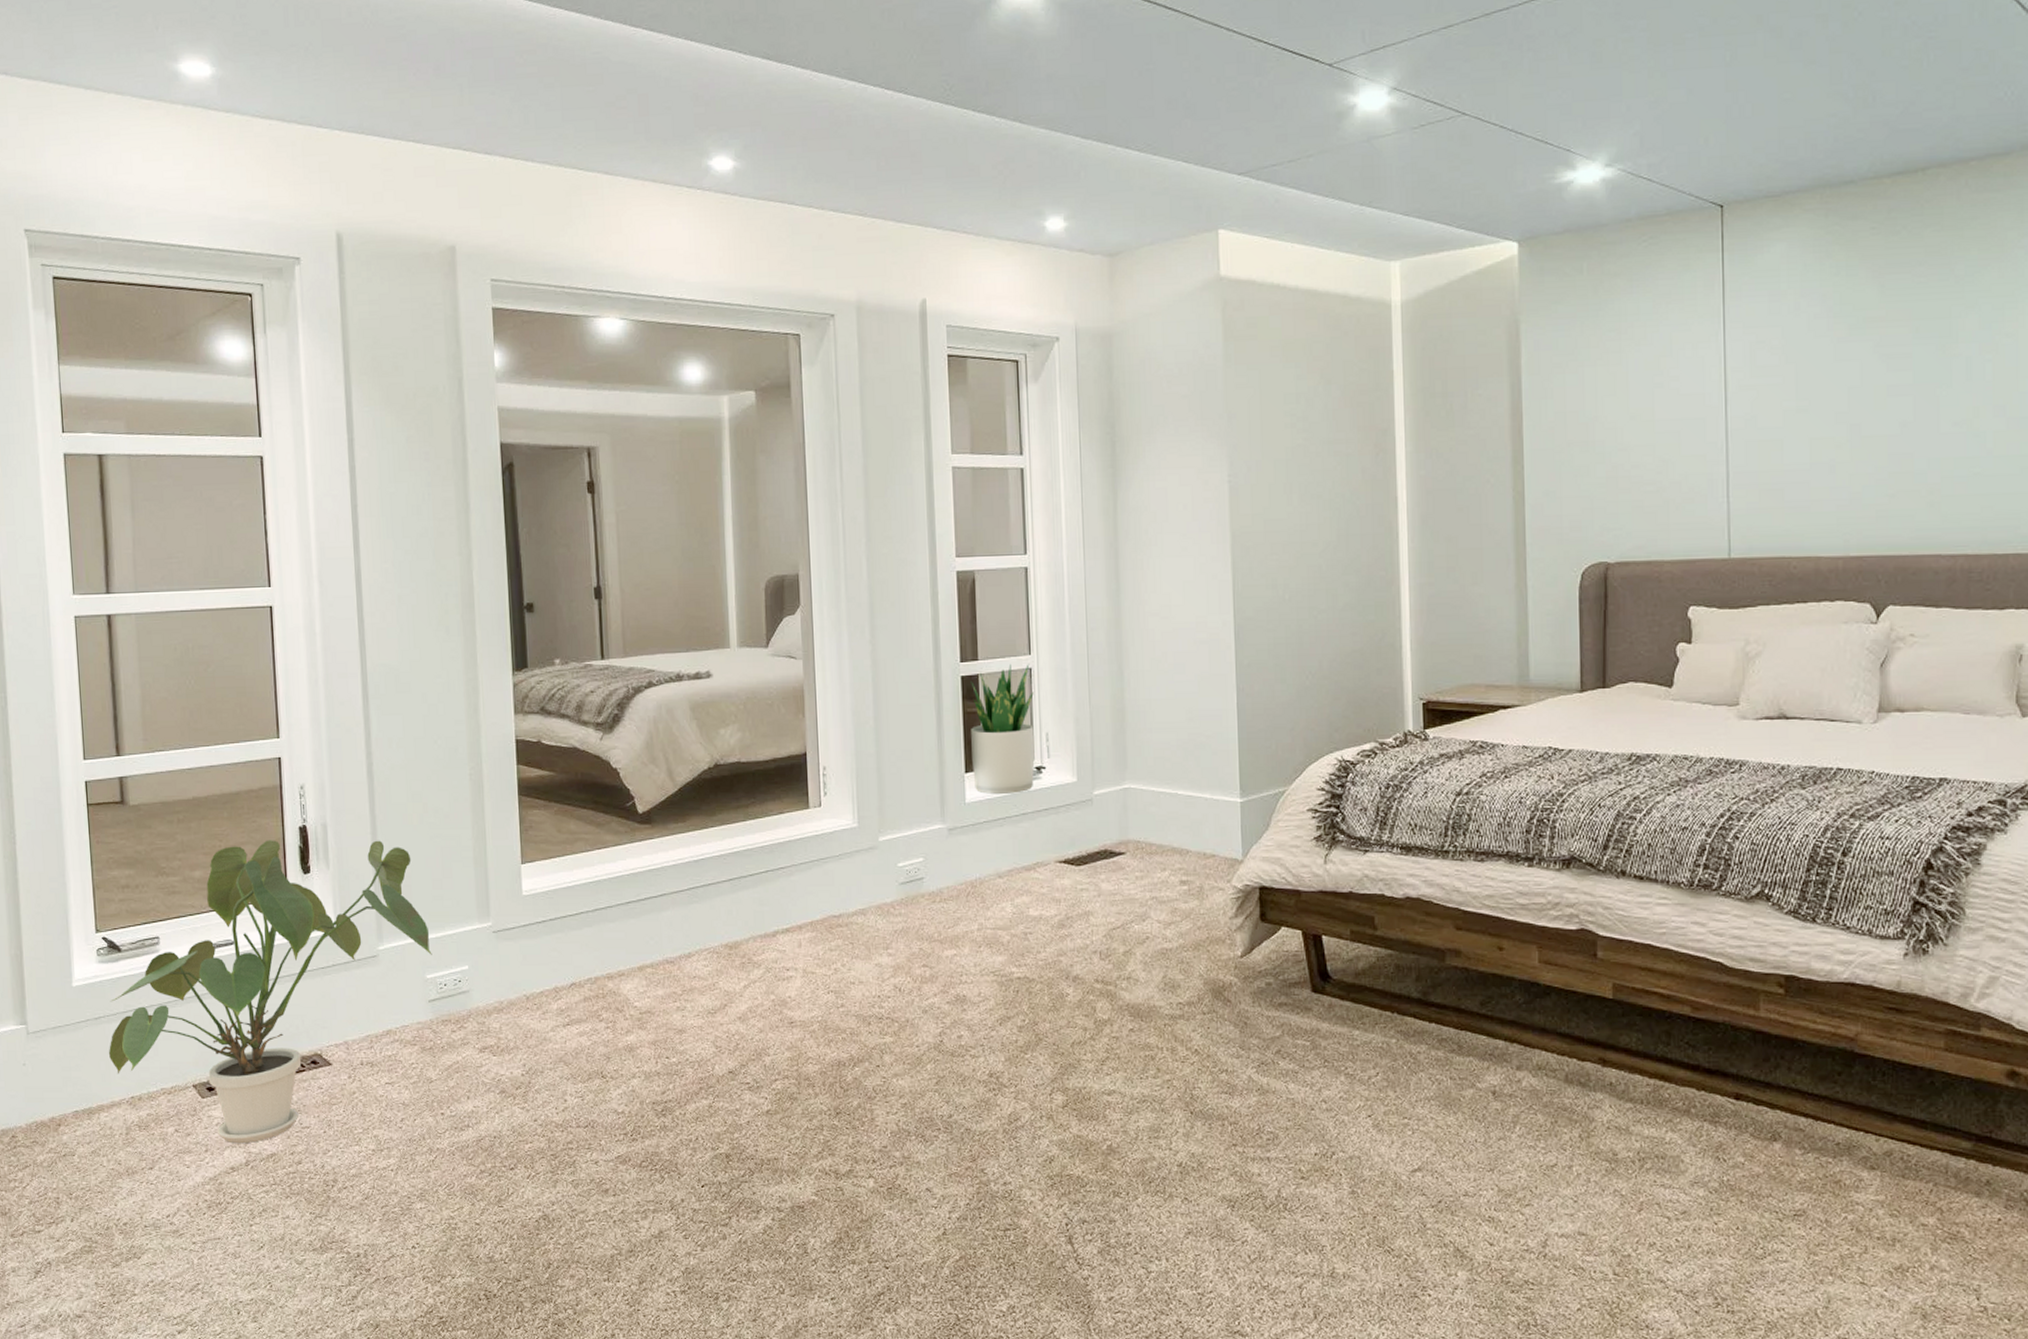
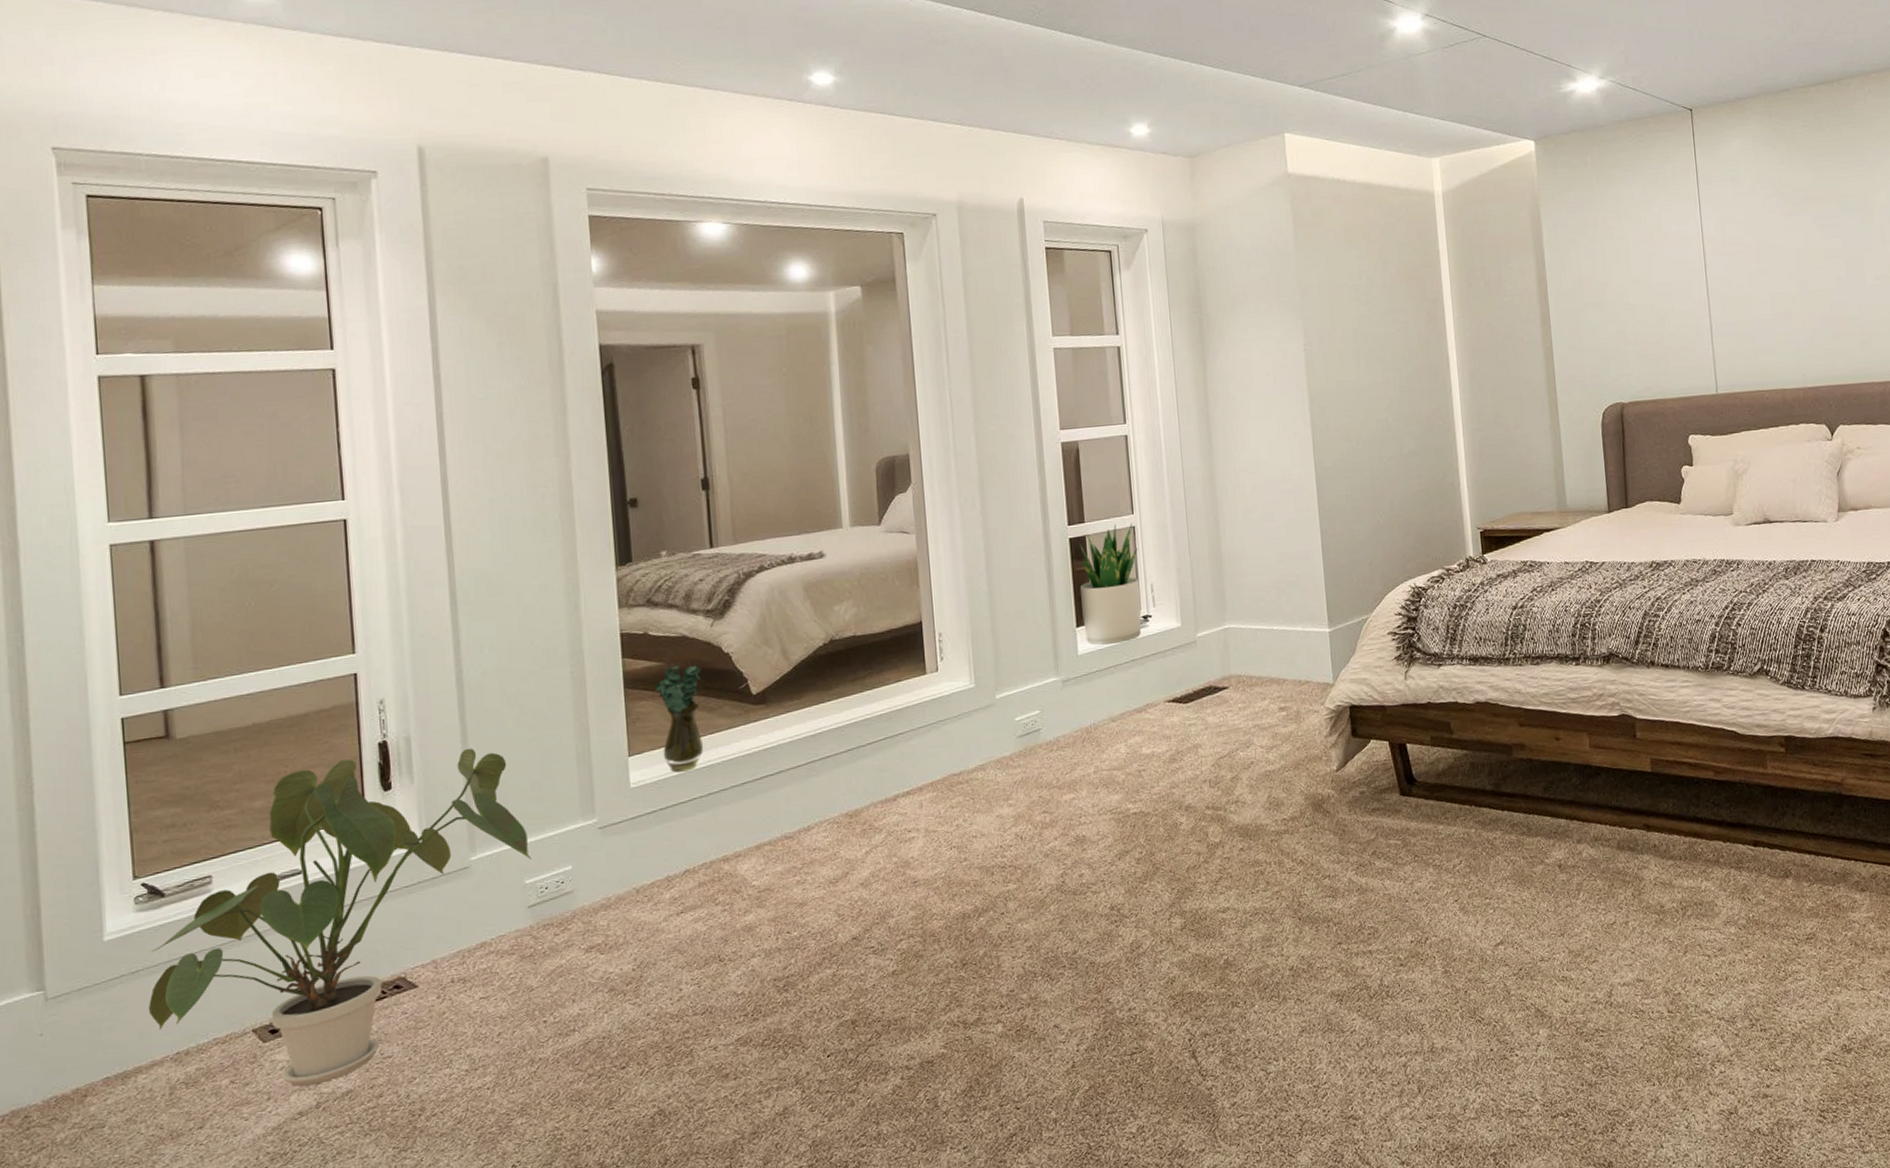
vase: none [547,773,592,886] -> present [655,662,704,774]

